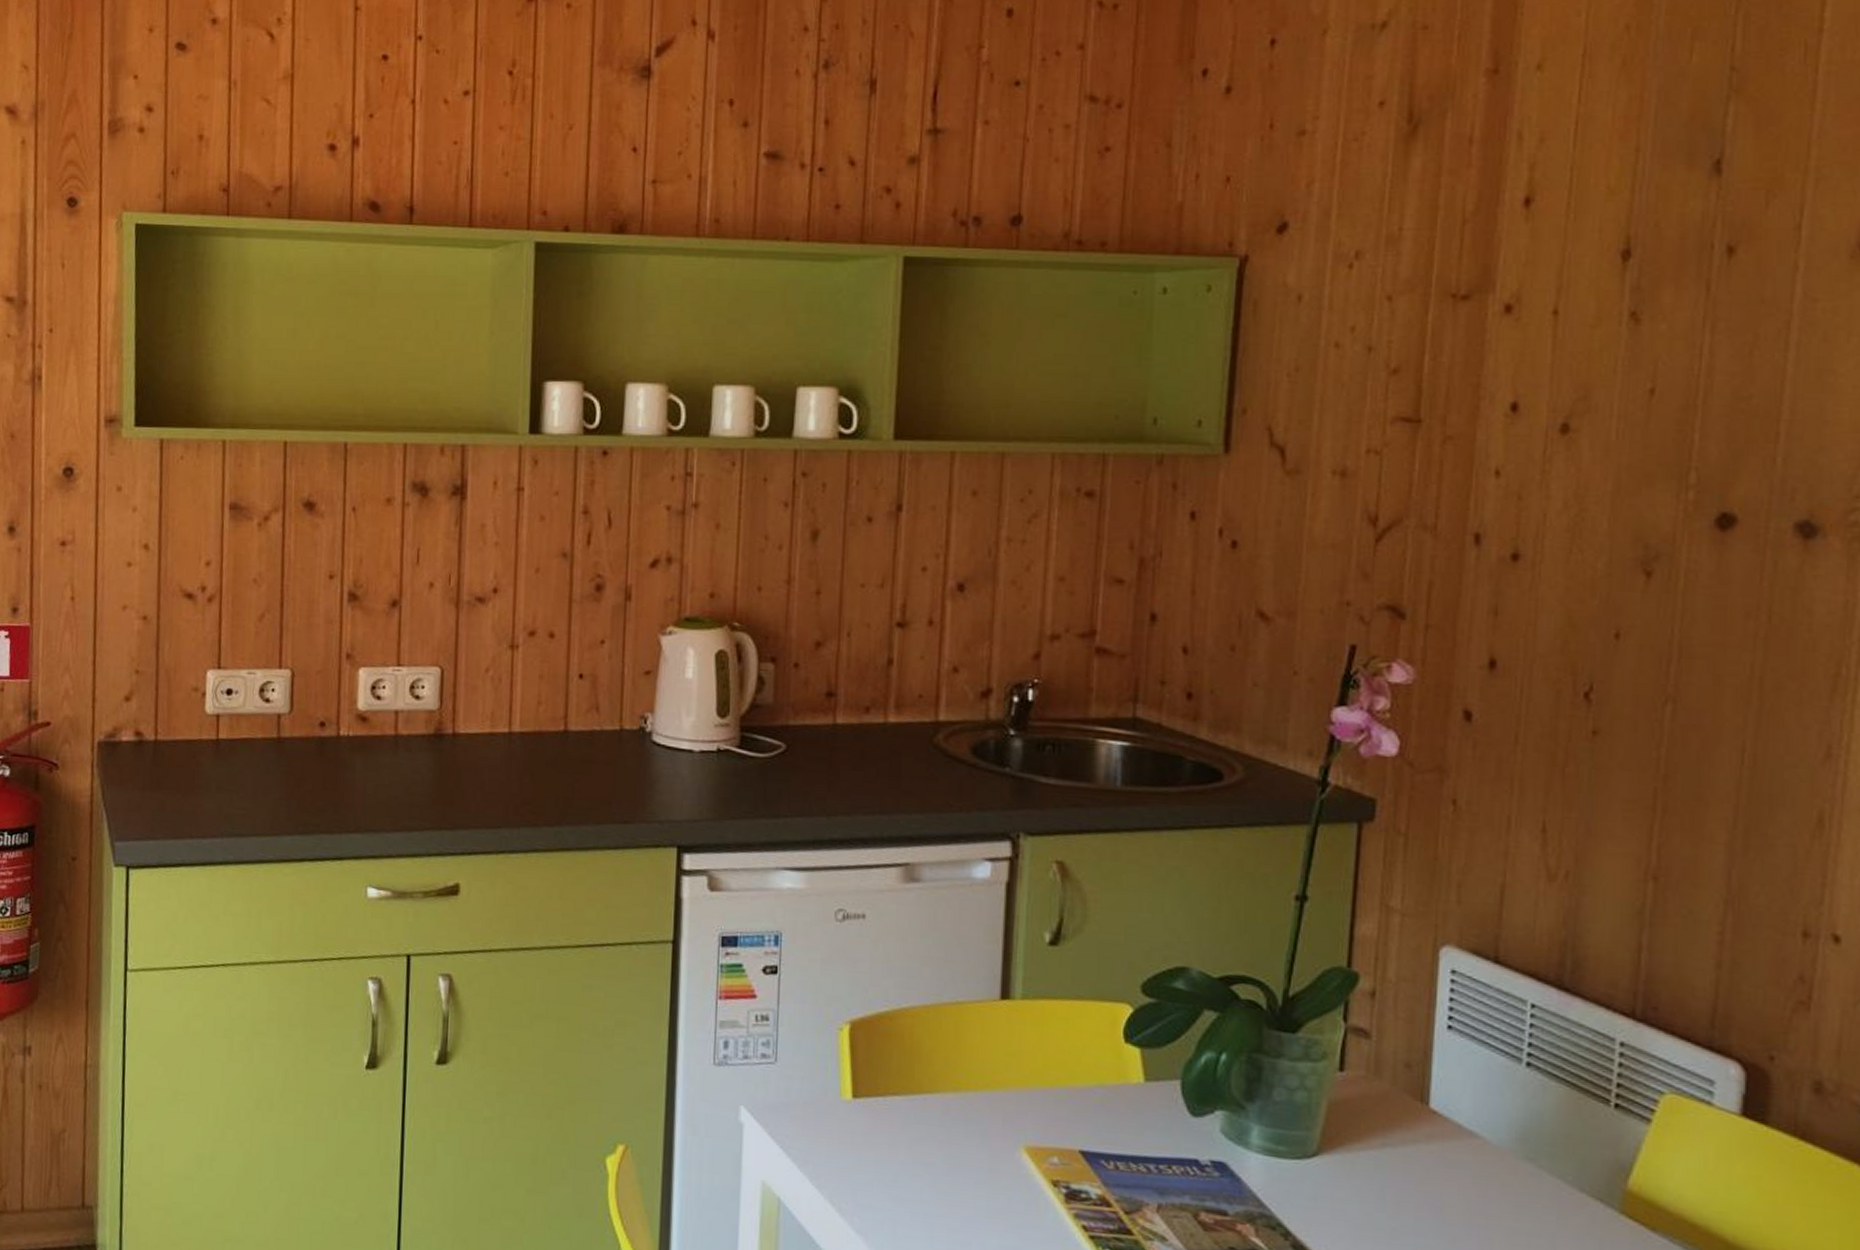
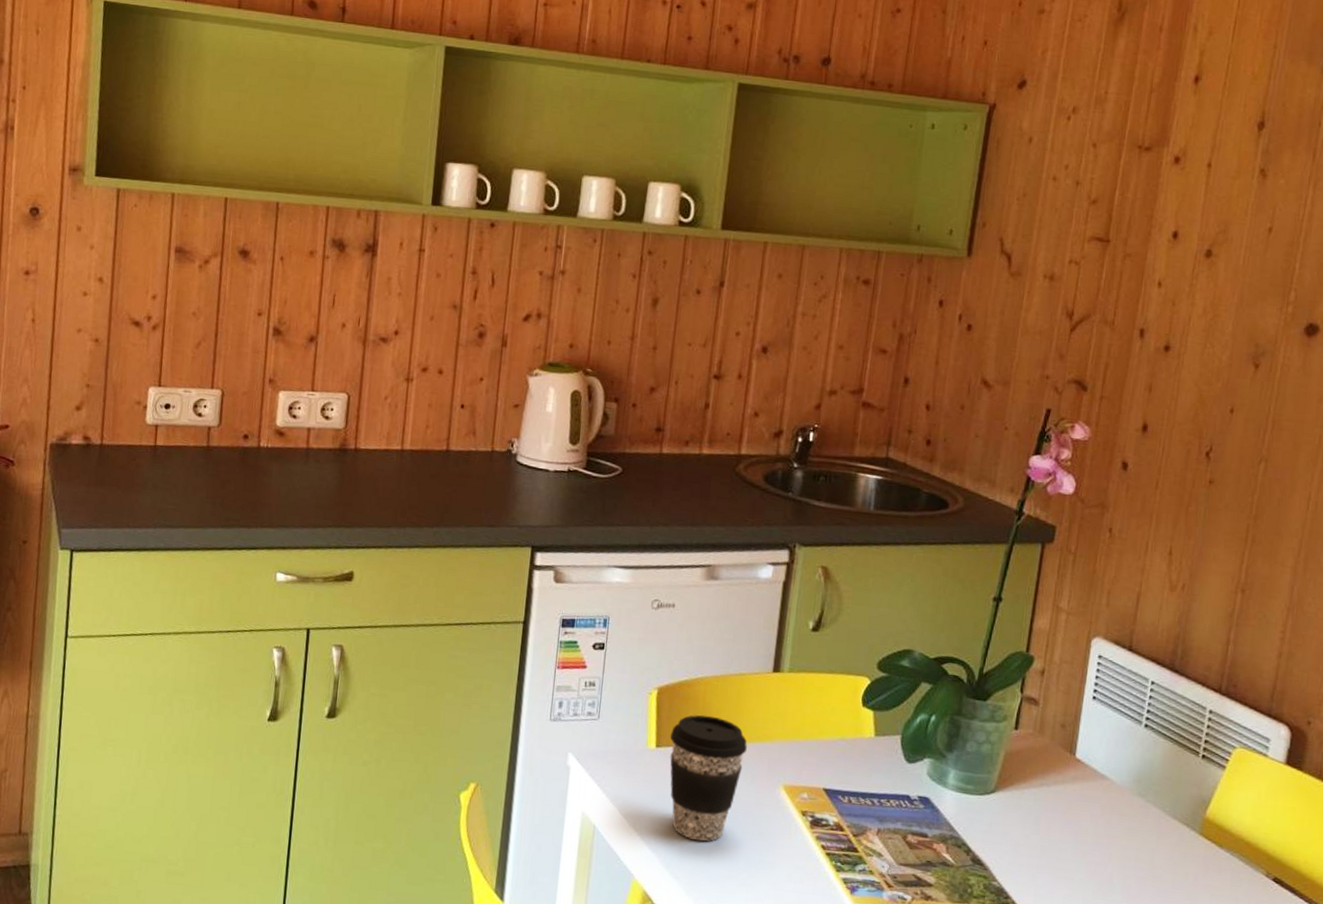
coffee cup: none [870,1055,973,1220] -> present [670,715,747,841]

